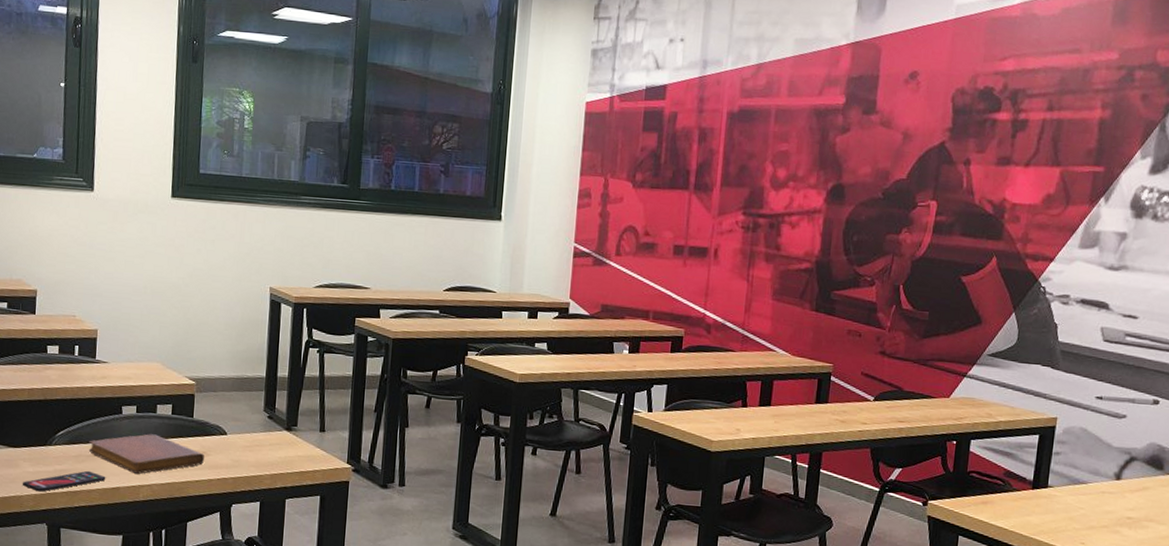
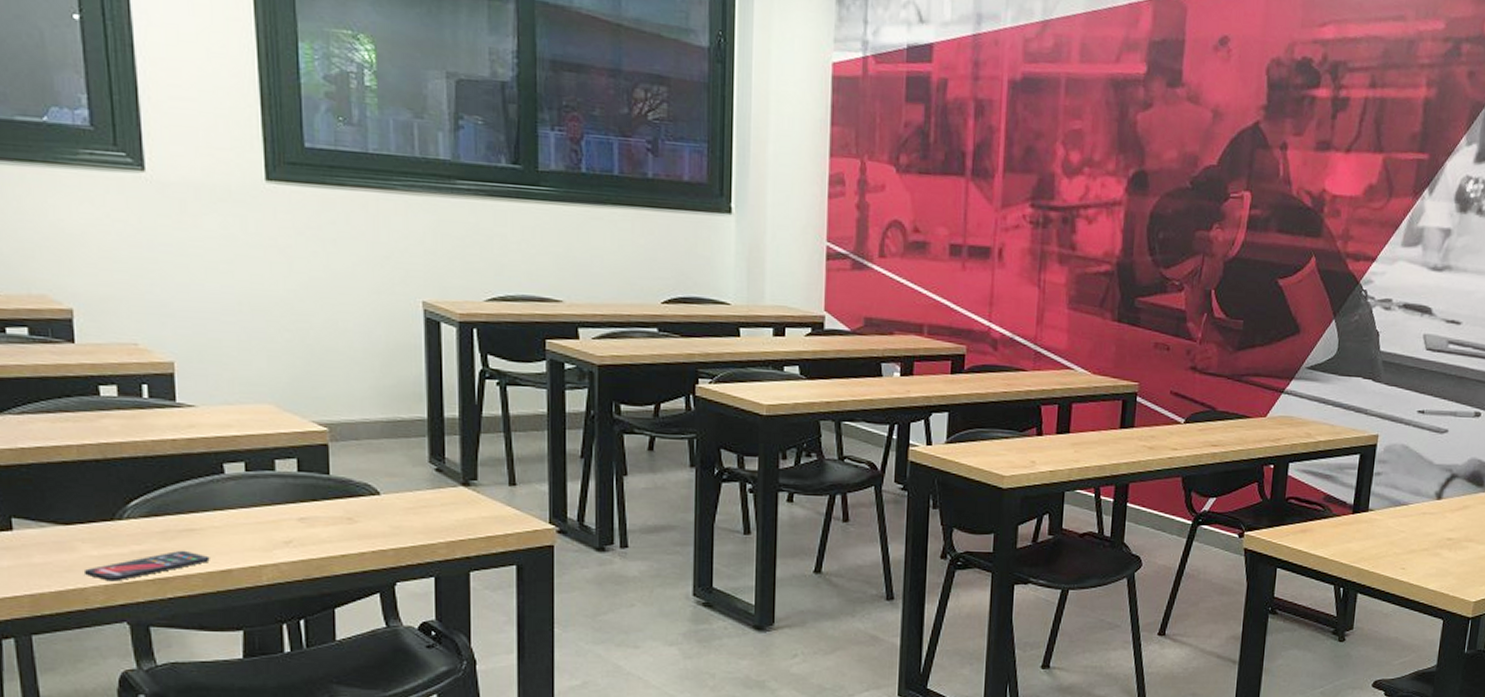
notebook: present [88,434,204,474] -> none [179,498,351,551]

